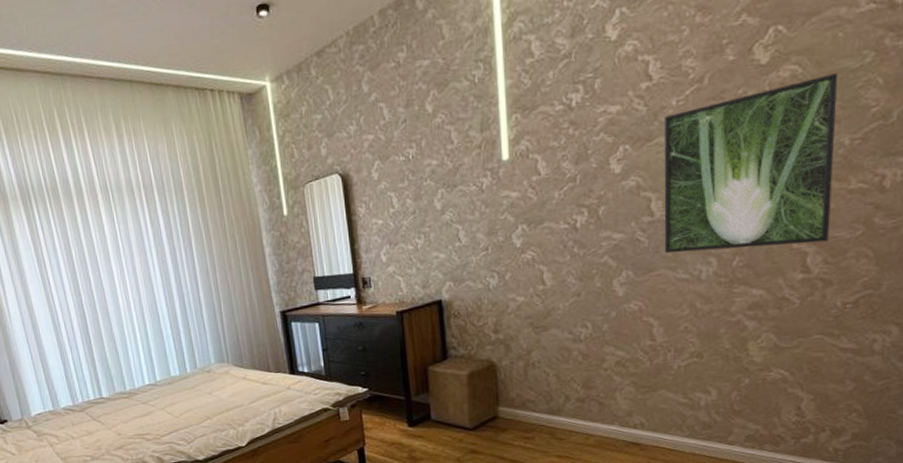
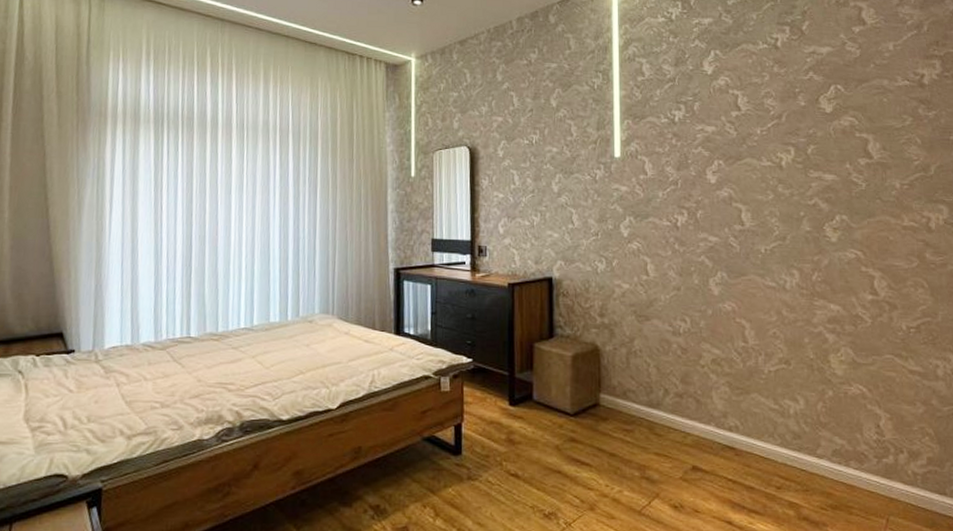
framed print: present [664,73,839,254] -> none [751,129,891,269]

